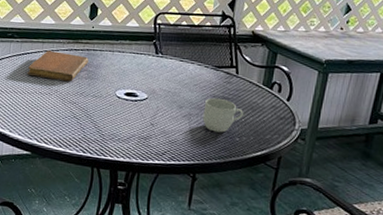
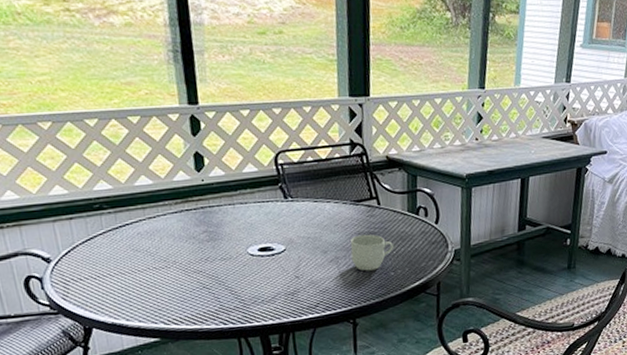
notebook: present [27,50,89,82] -> none [130,215,207,251]

